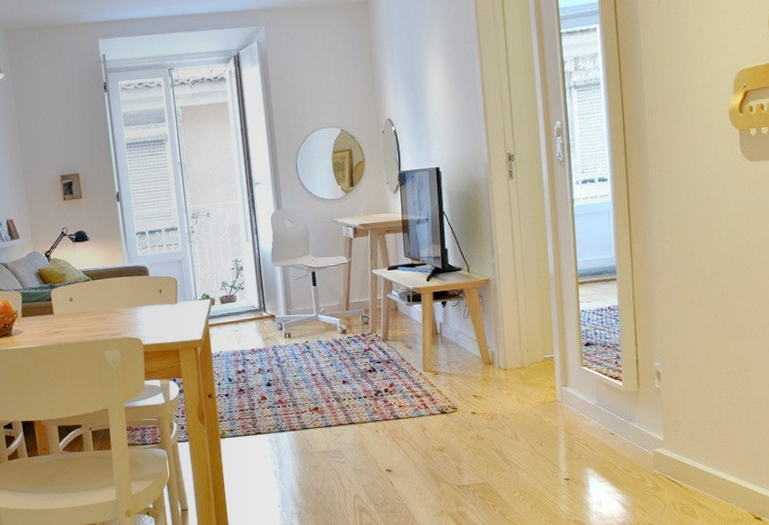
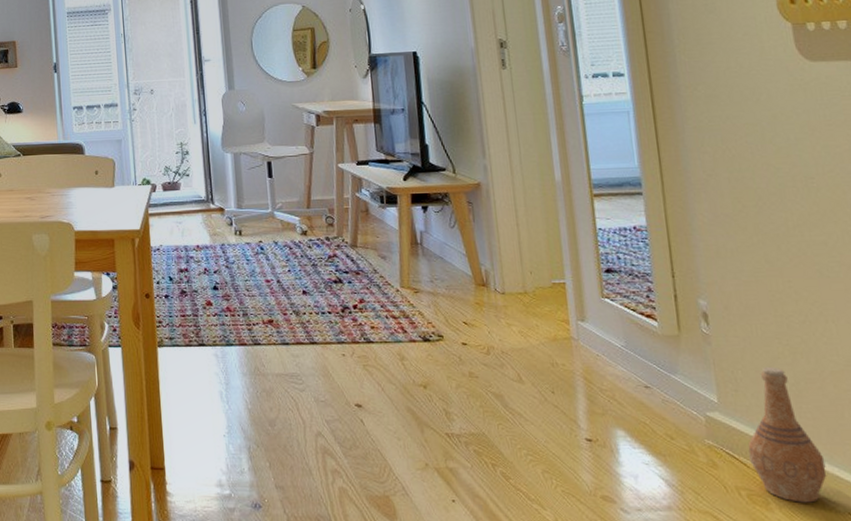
vase: none [683,409,737,510] -> present [748,366,827,503]

